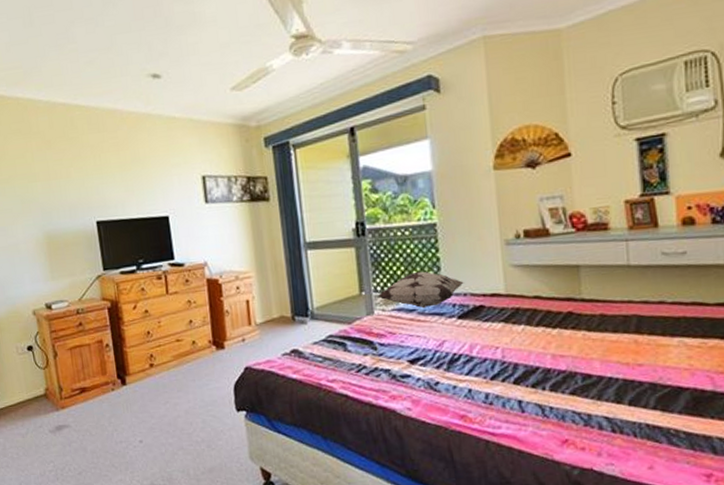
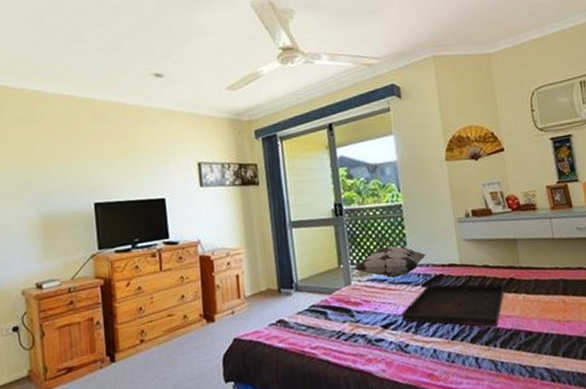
serving tray: none [431,317,560,367] -> present [401,285,505,327]

